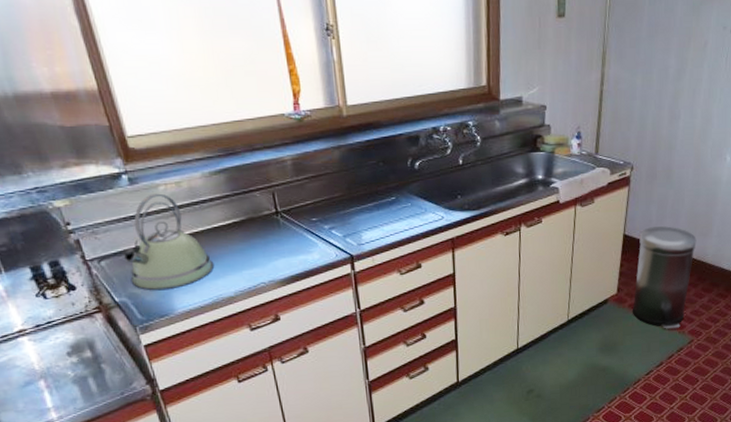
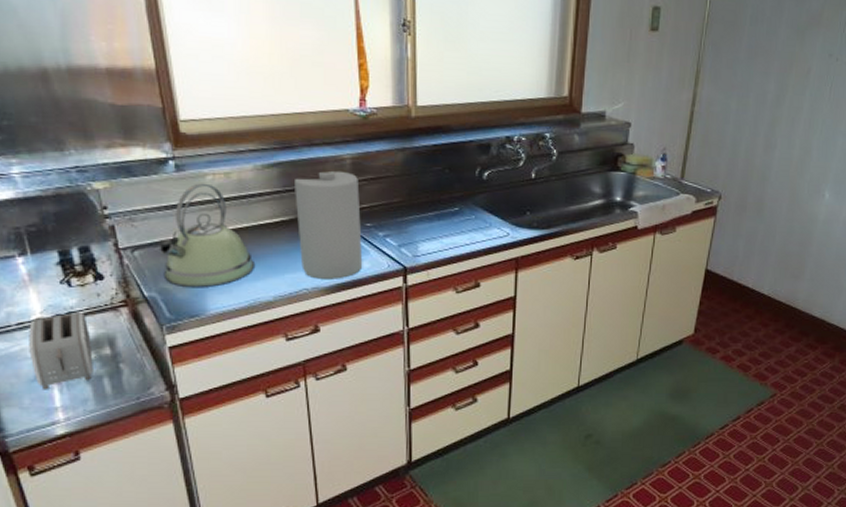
toaster: none [13,320,78,394] -> present [29,311,93,390]
paper towel holder: none [241,171,313,273] -> present [295,170,363,279]
pedal bin: present [633,226,697,329] -> none [710,263,787,379]

